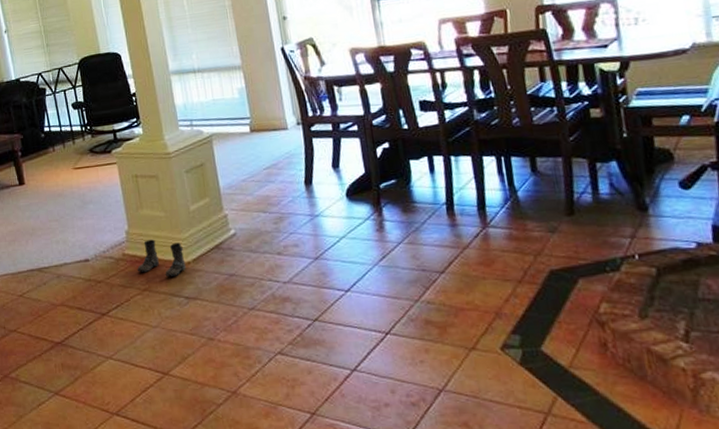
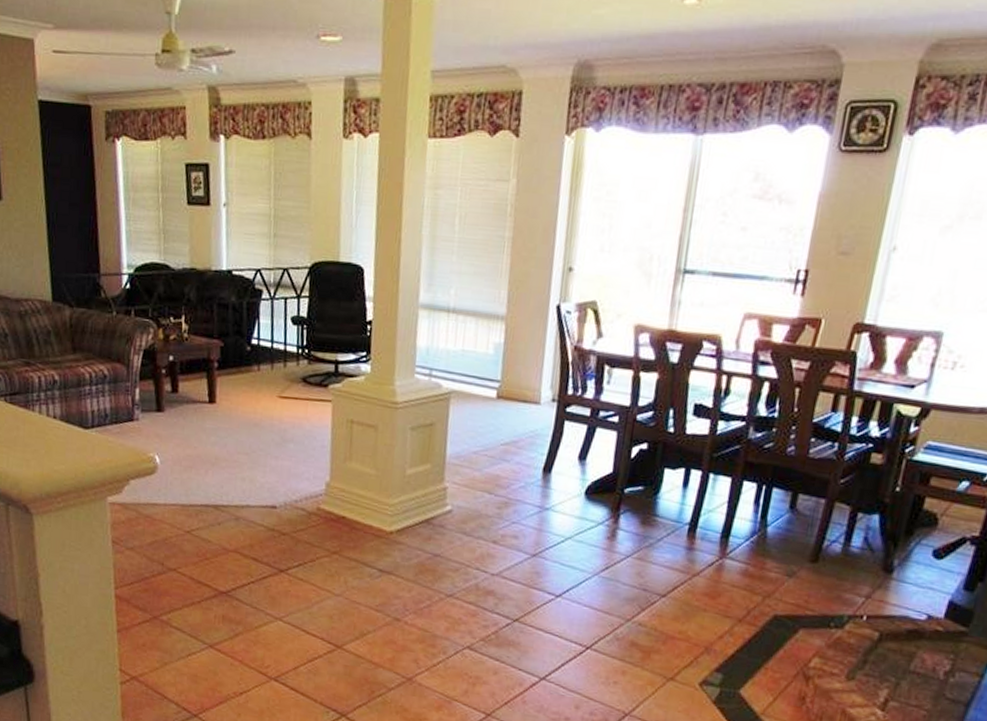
boots: present [137,239,186,278] -> none [330,497,389,545]

